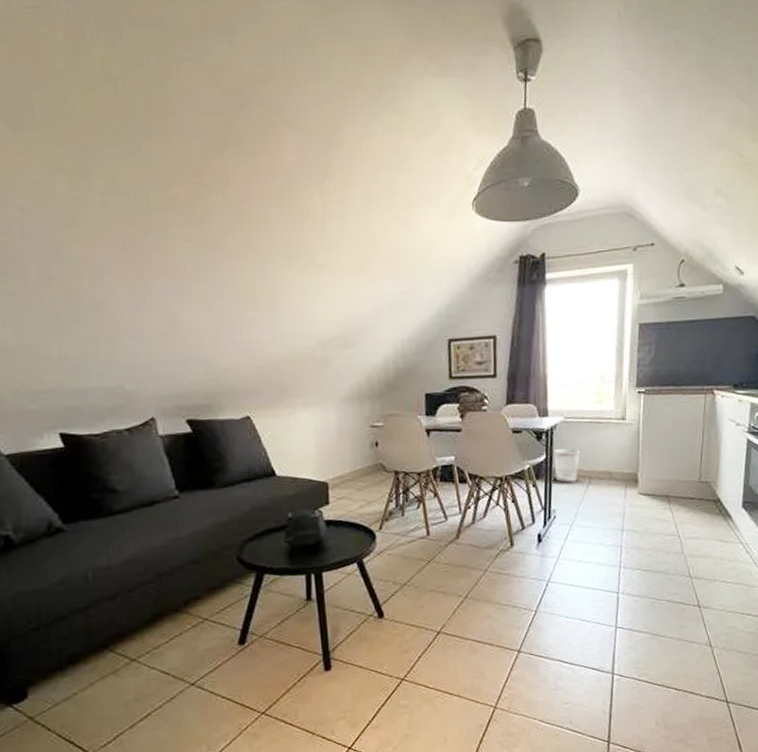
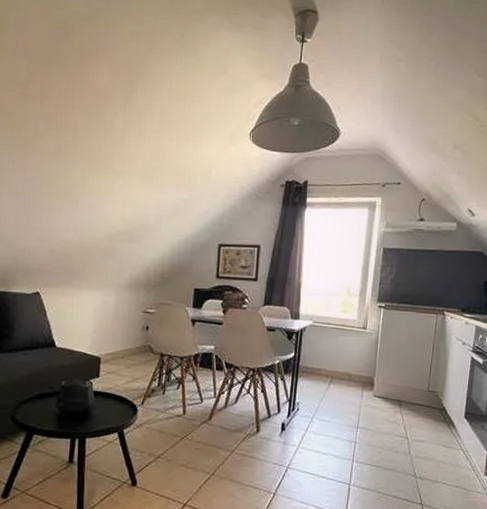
wastebasket: present [555,448,580,483] -> none [302,349,324,379]

